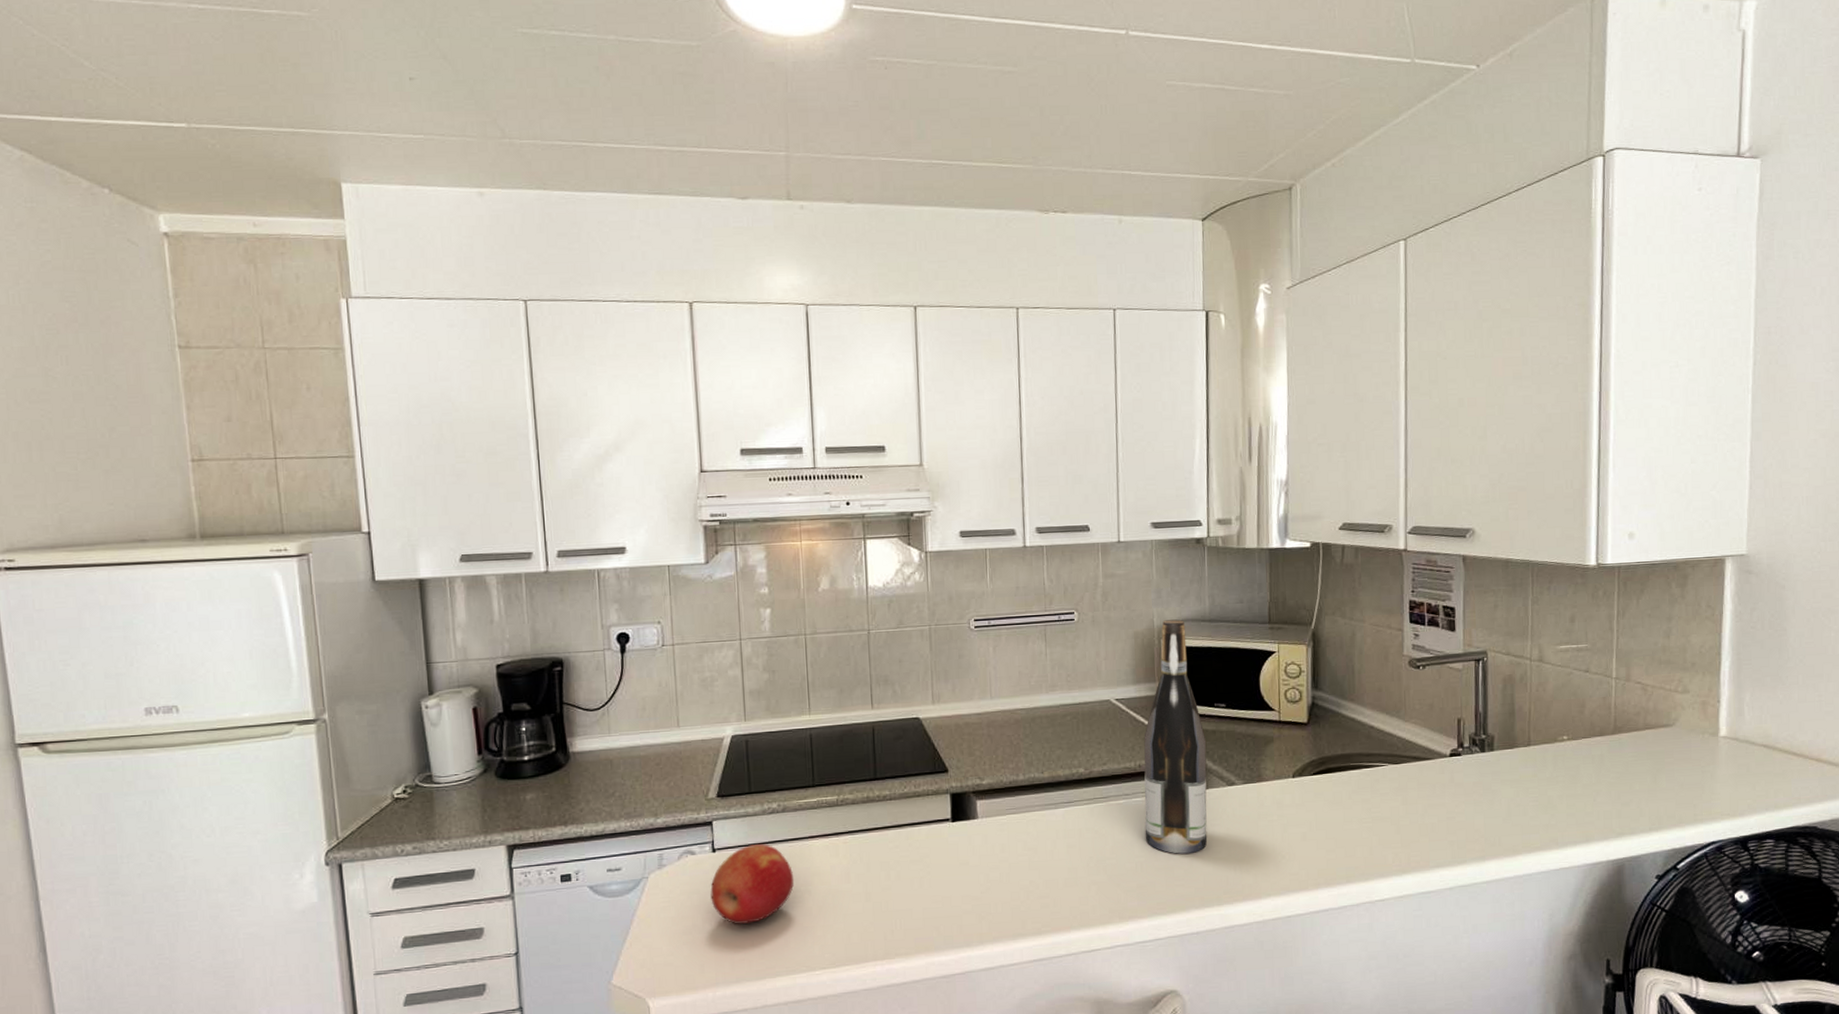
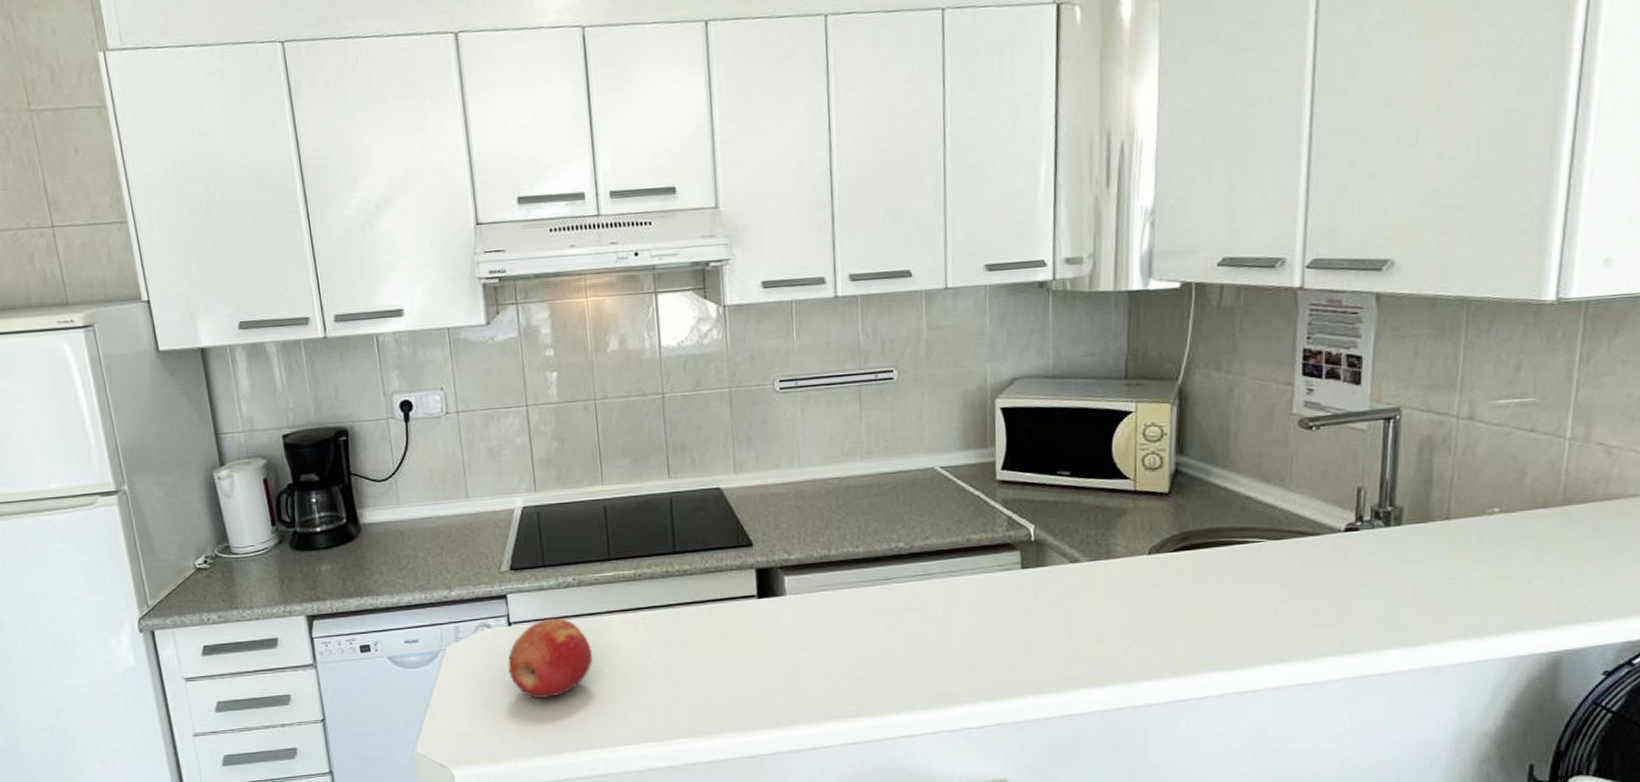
wine bottle: present [1144,619,1208,854] -> none [972,376,1047,636]

